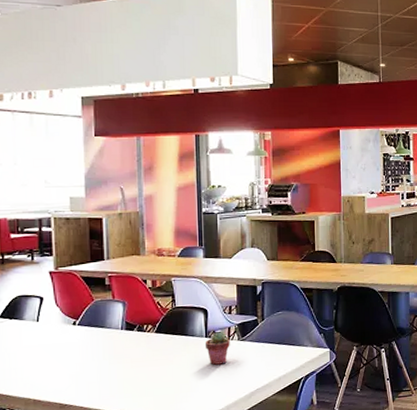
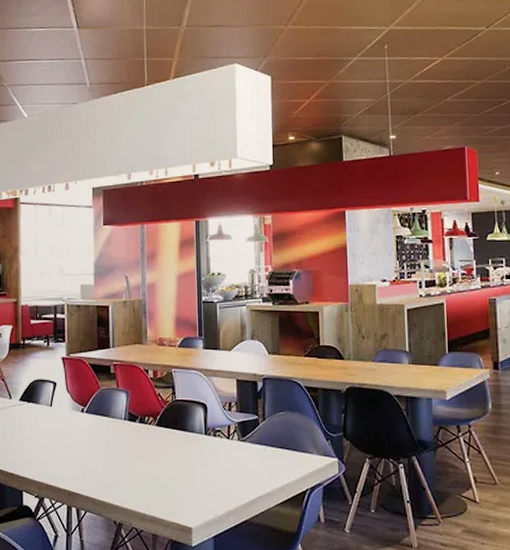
potted succulent: present [204,332,230,365] -> none [204,430,230,466]

